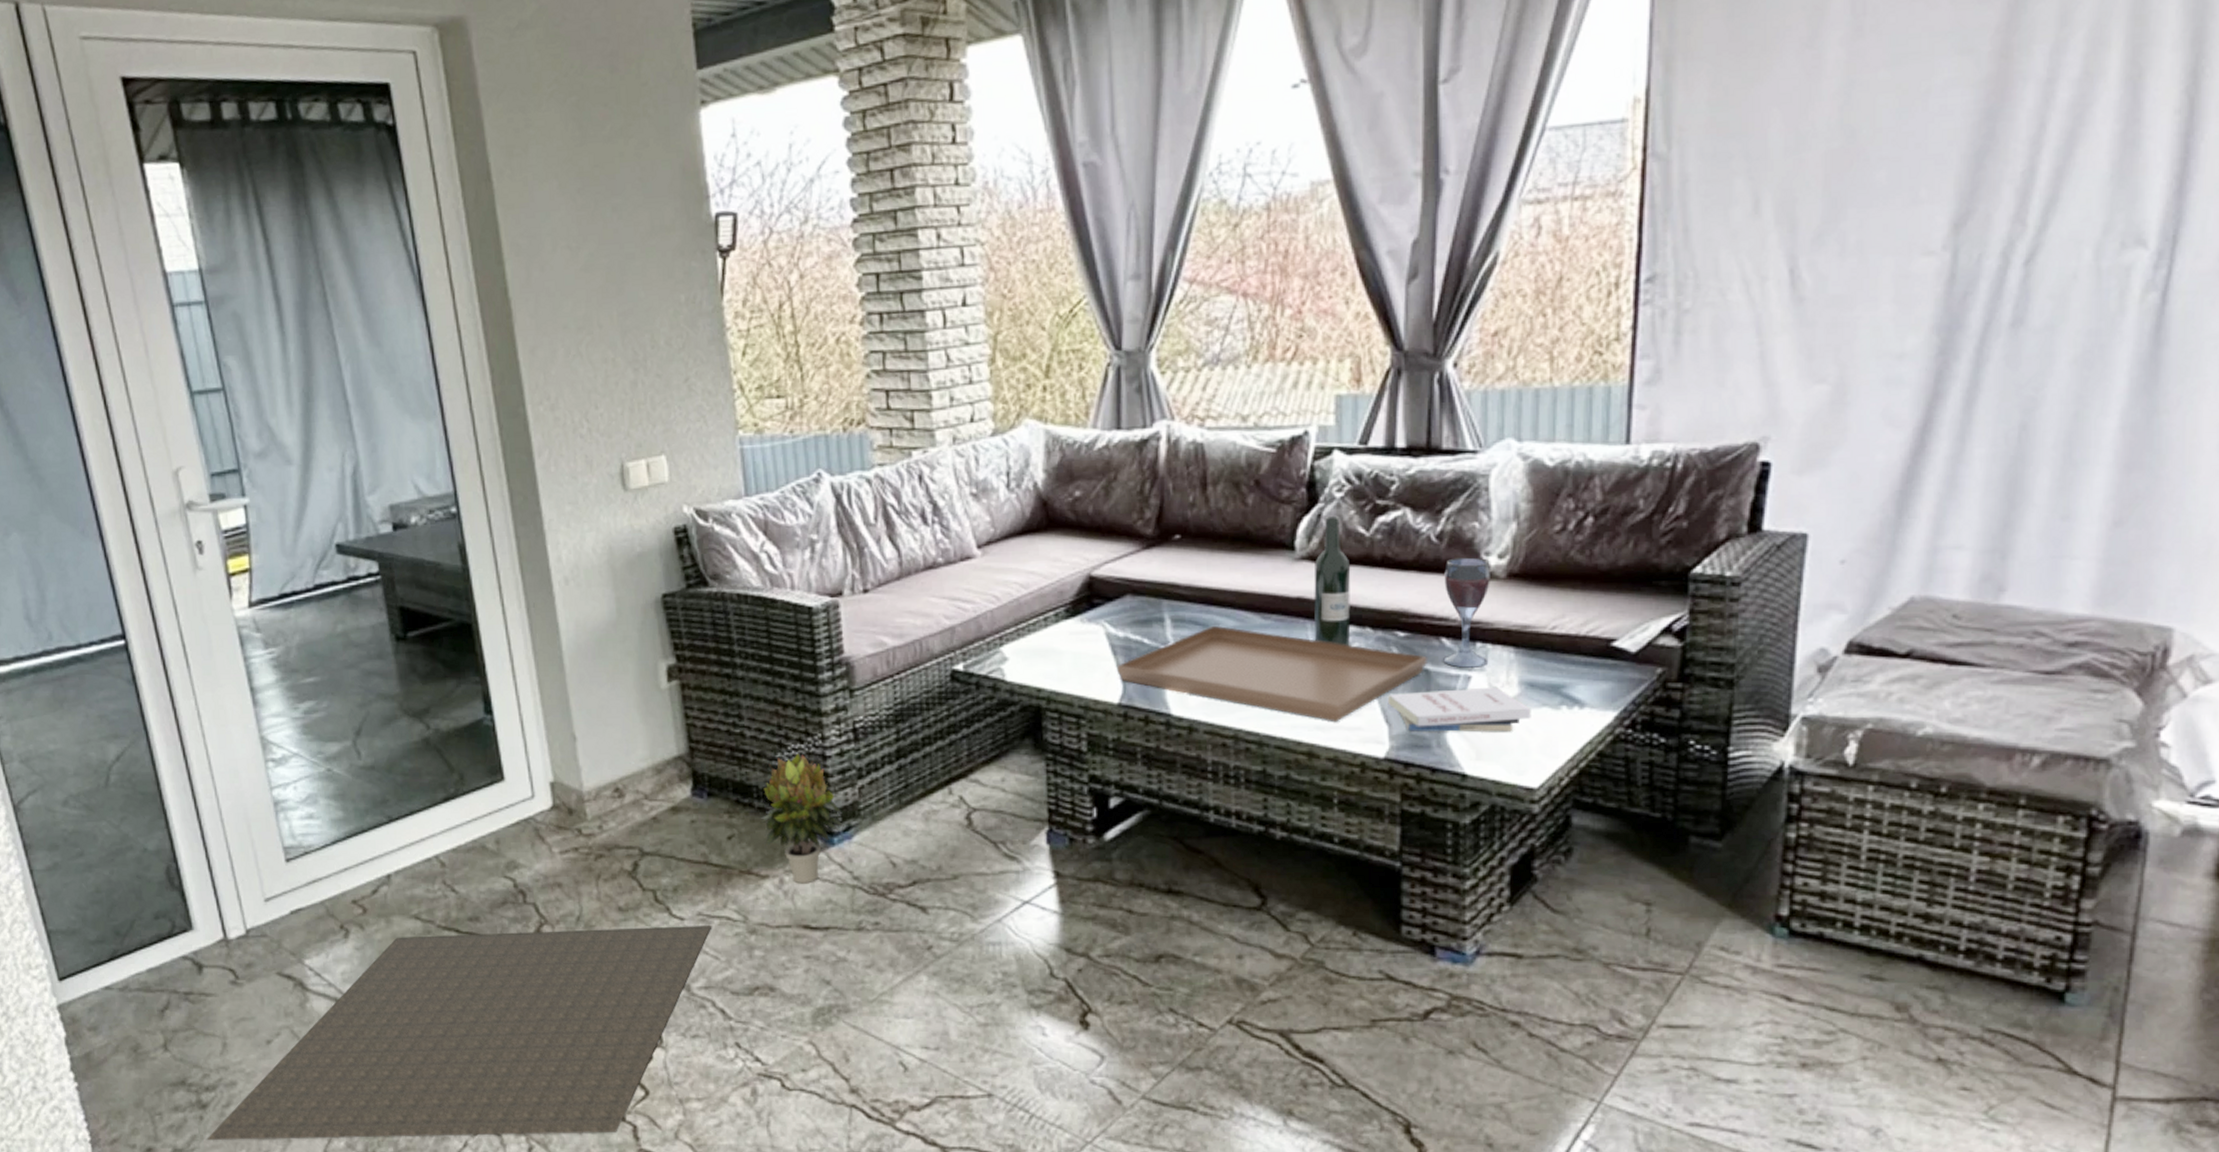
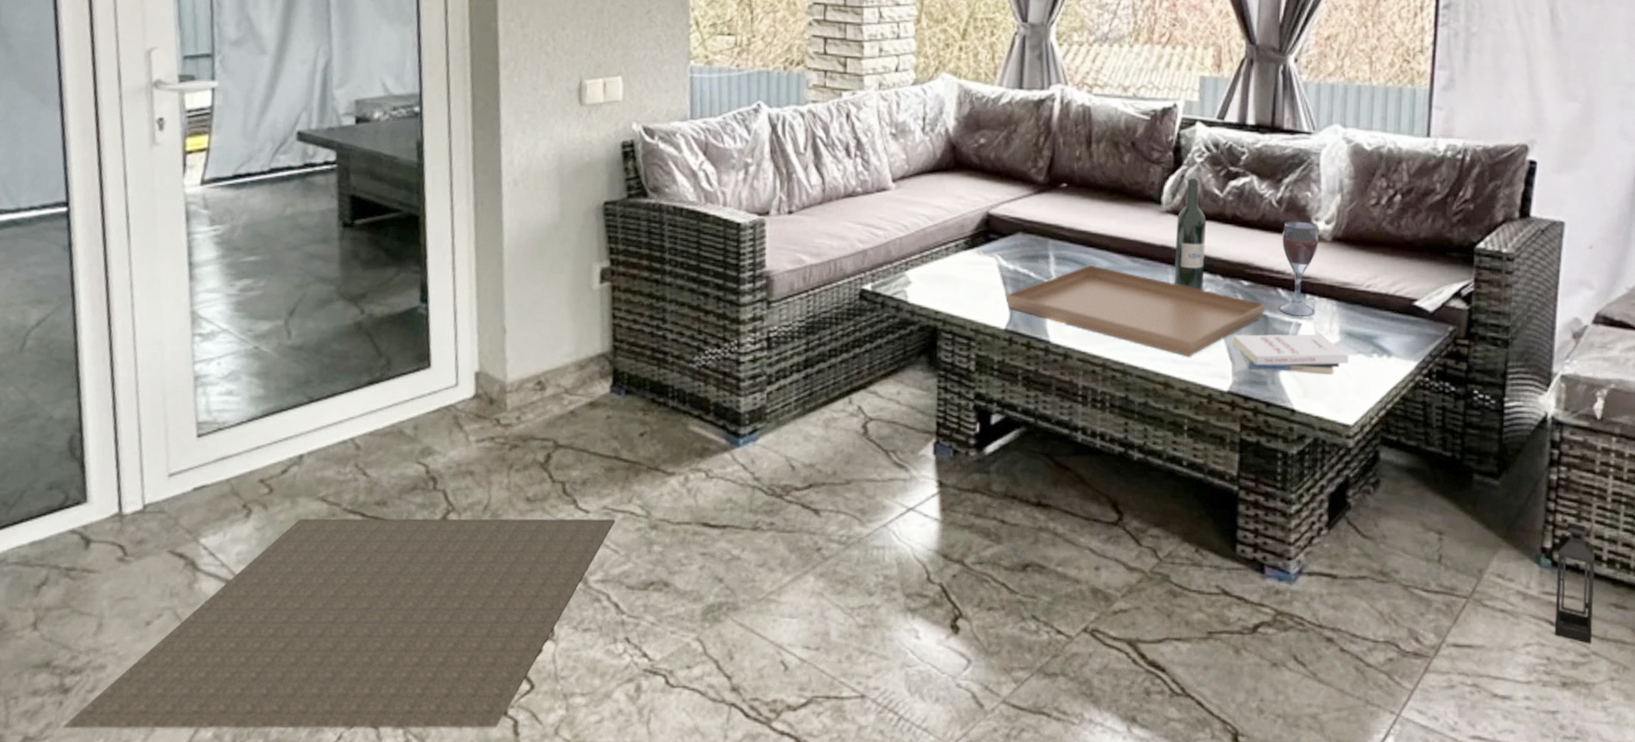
potted plant: present [761,752,844,884] -> none [673,357,750,482]
lantern: none [1791,868,1843,1021] -> present [1554,507,1595,644]

